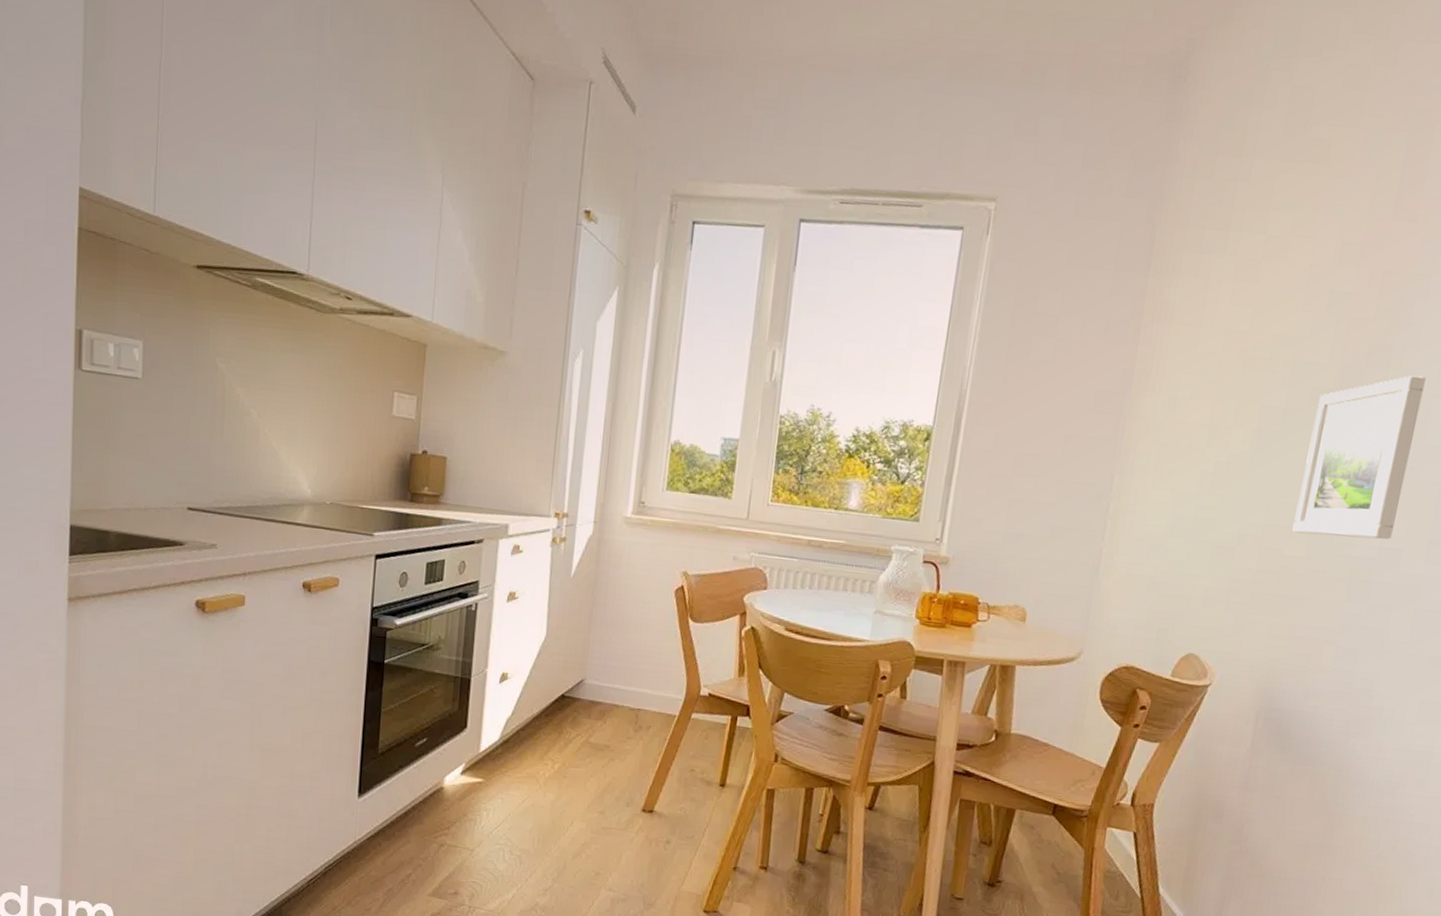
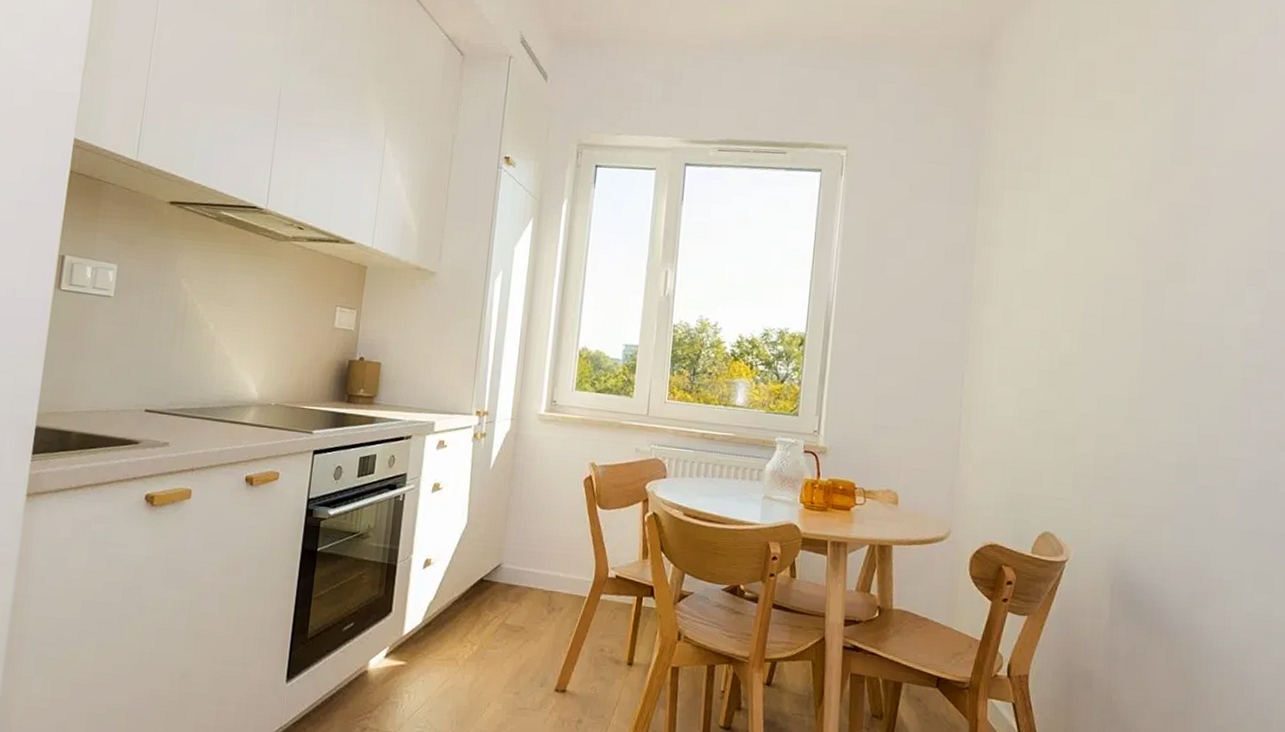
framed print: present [1292,376,1426,540] -> none [1122,288,1217,428]

